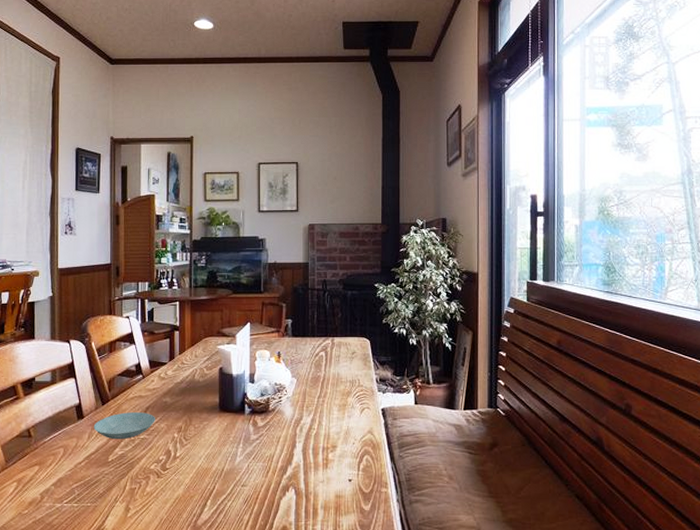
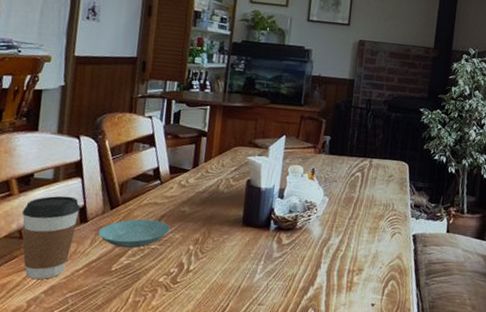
coffee cup: none [29,396,77,474] -> present [22,196,81,280]

